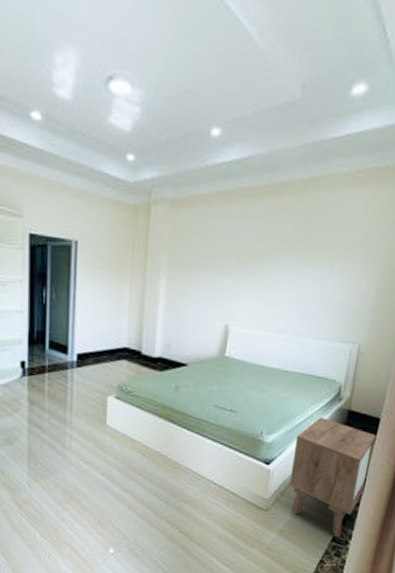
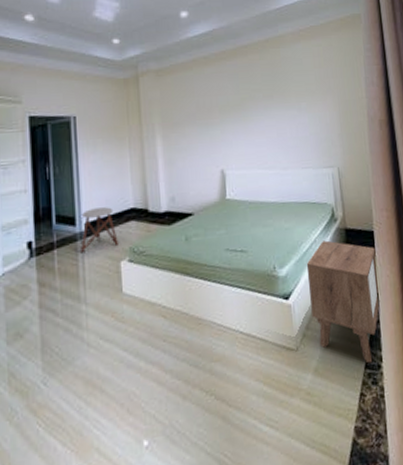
stool: none [70,340,108,382] -> present [81,207,119,252]

